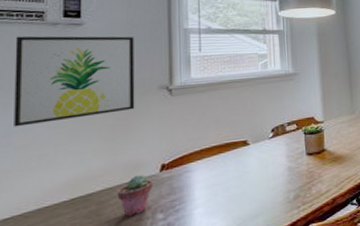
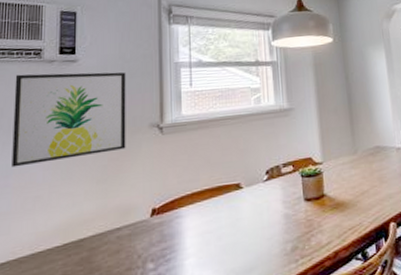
potted succulent: present [117,174,153,217] -> none [107,219,143,265]

